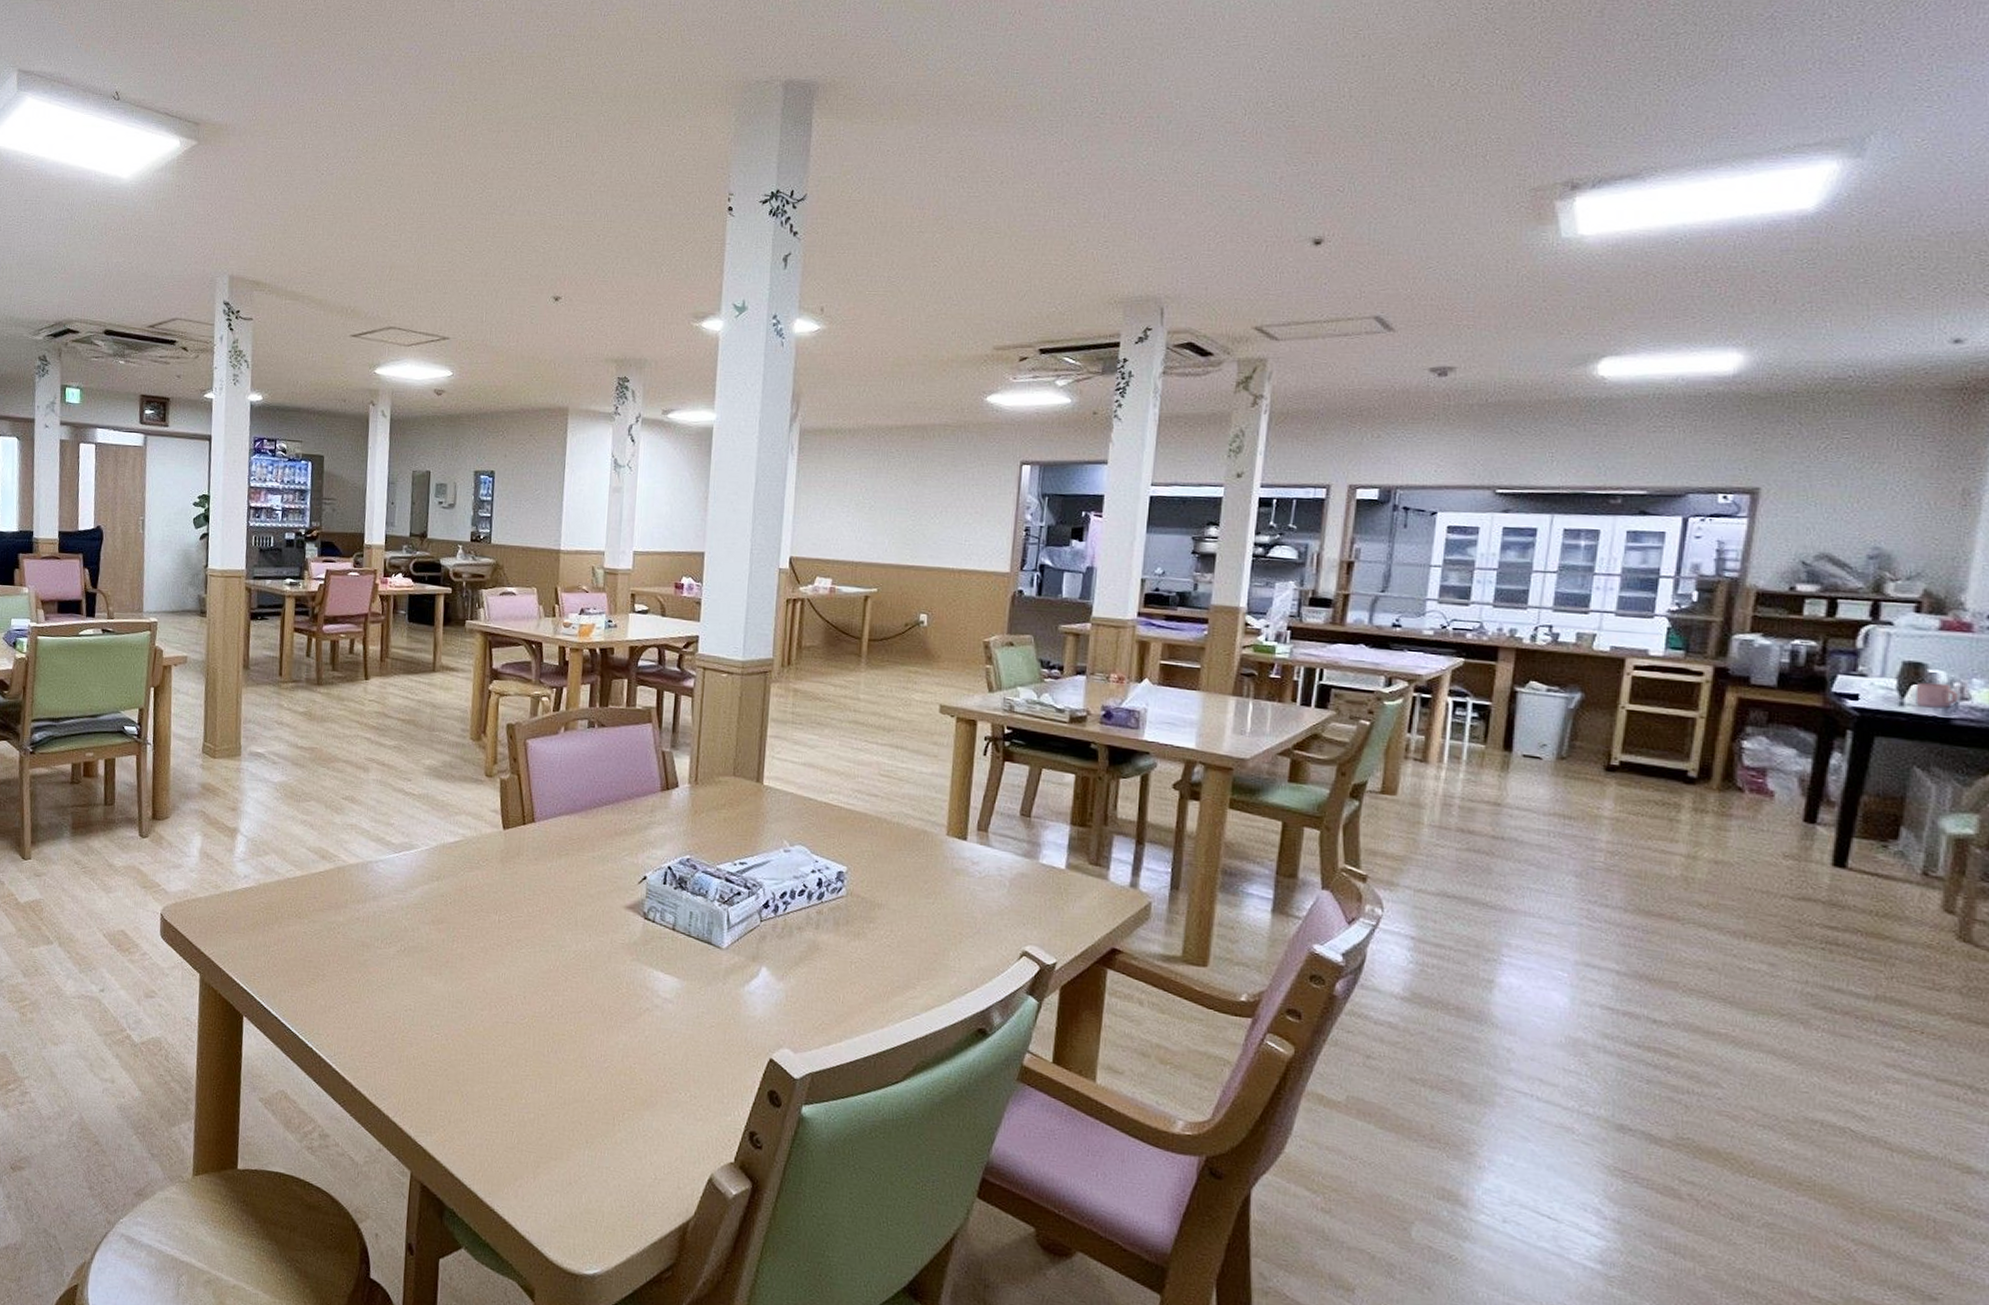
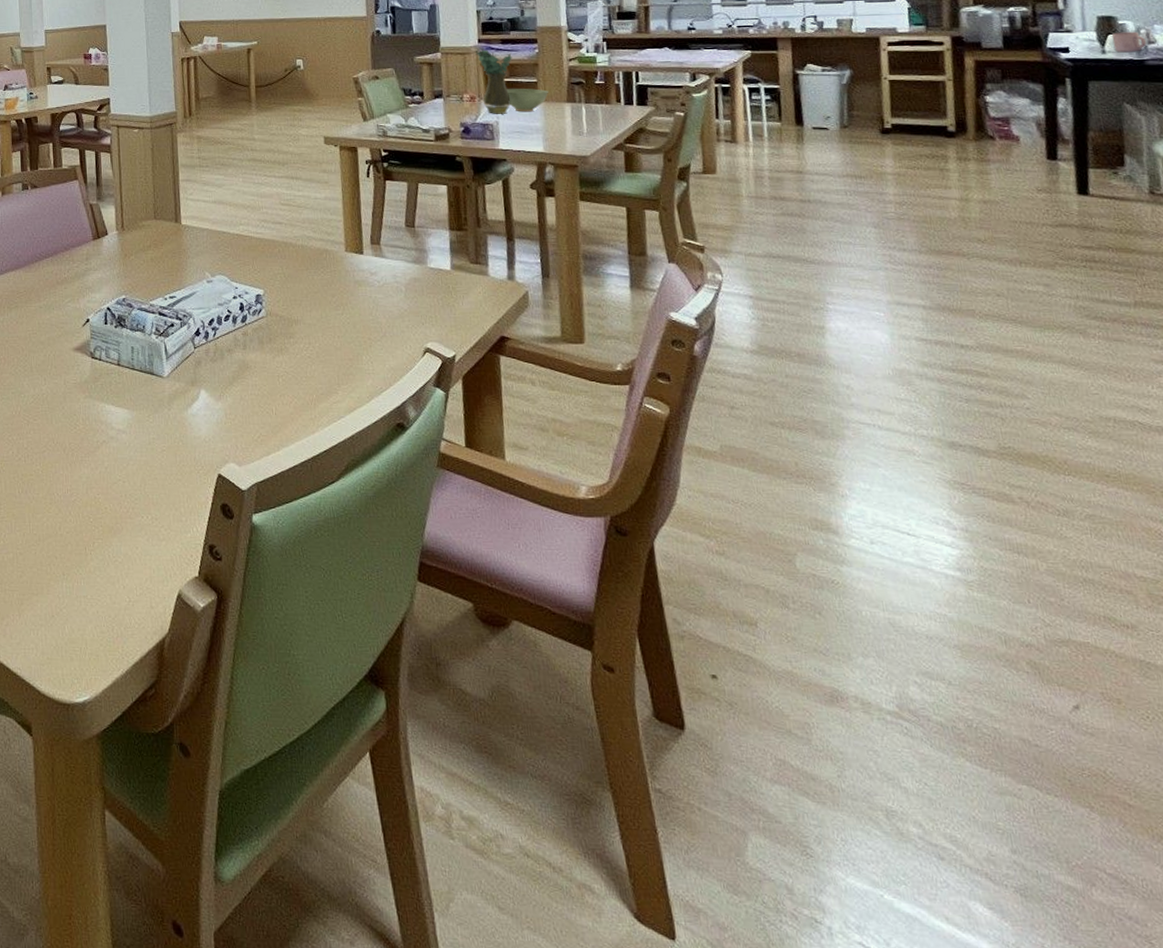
vase: none [1132,620,1175,701] -> present [475,46,512,114]
bowl: none [1162,672,1212,702] -> present [506,88,548,112]

